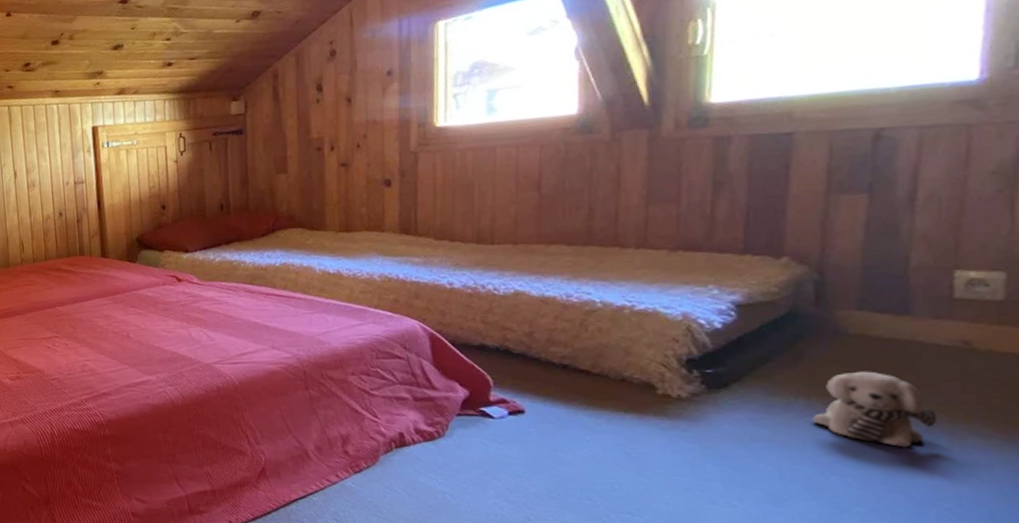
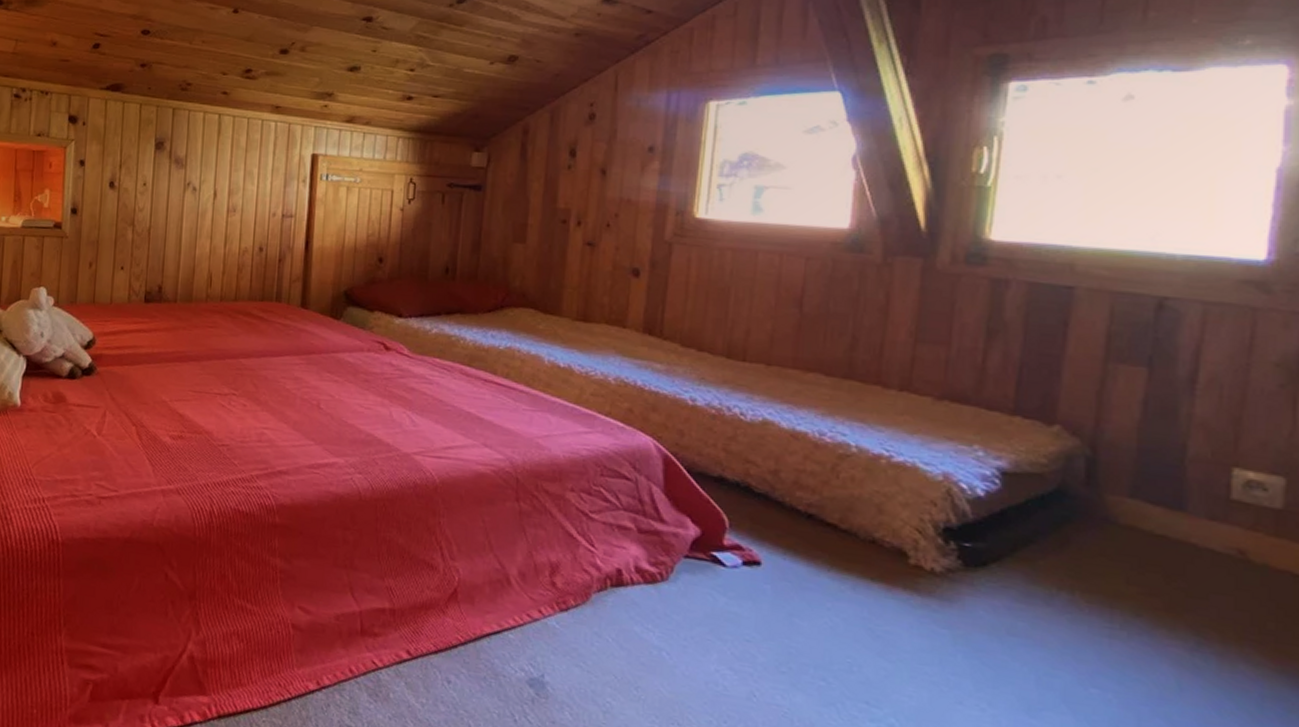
plush toy: present [812,371,938,448] -> none [1074,568,1208,666]

